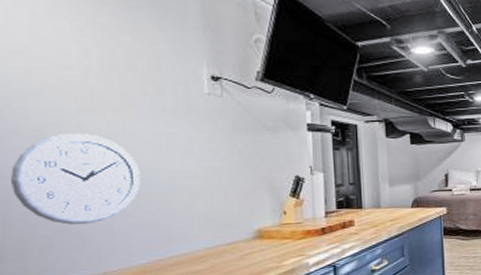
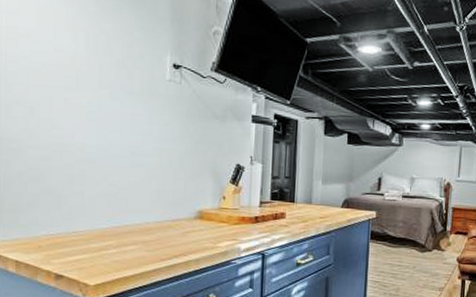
wall clock: present [11,134,141,225] -> none [13,107,108,188]

